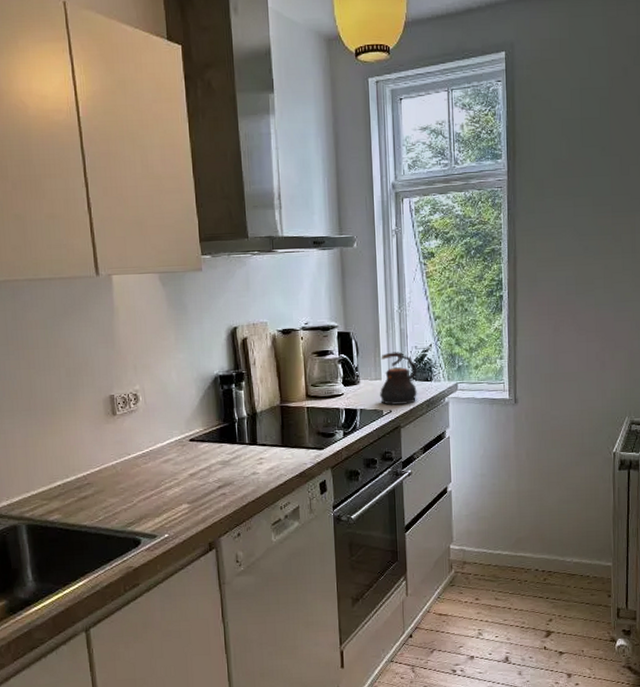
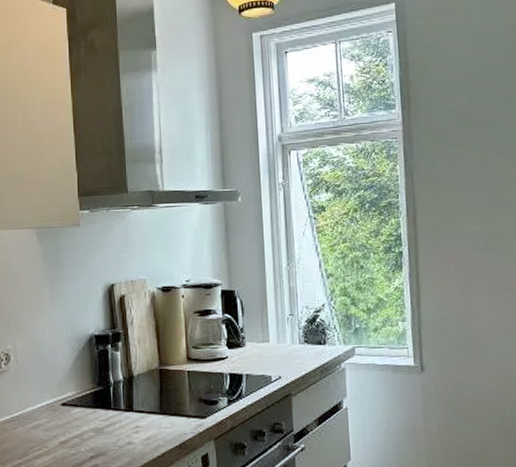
teapot: present [380,352,417,406] -> none [268,312,309,371]

